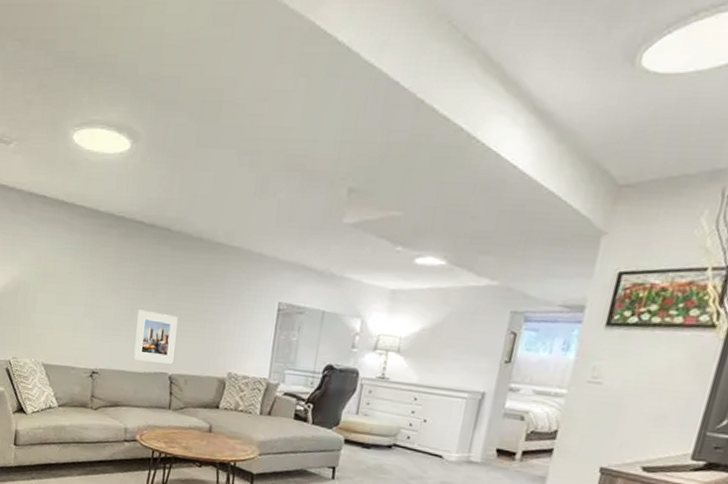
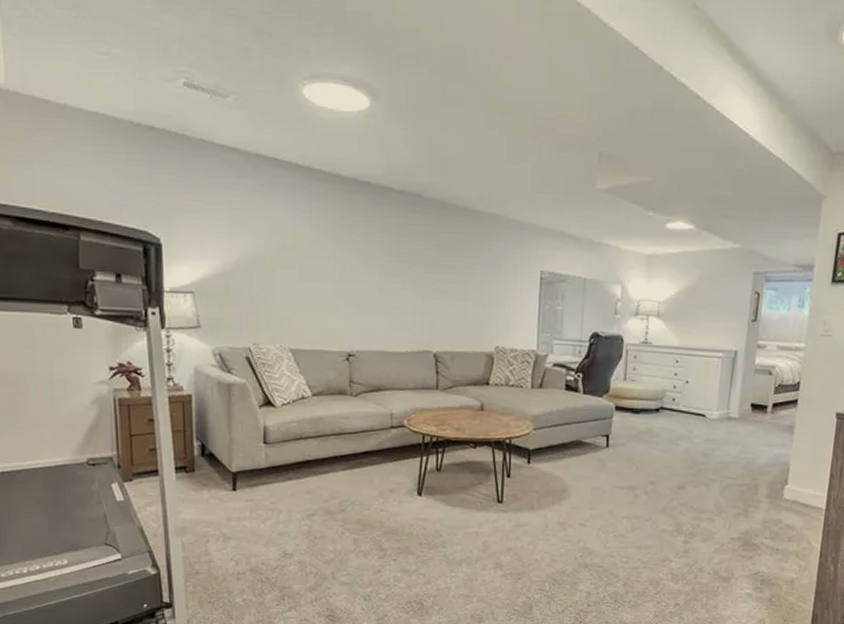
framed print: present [133,309,178,364] -> none [393,283,438,341]

